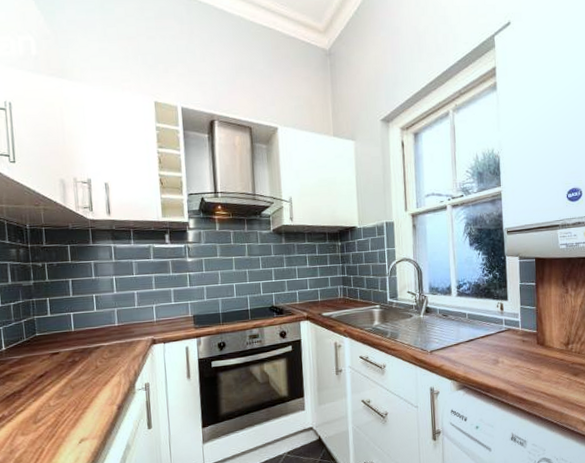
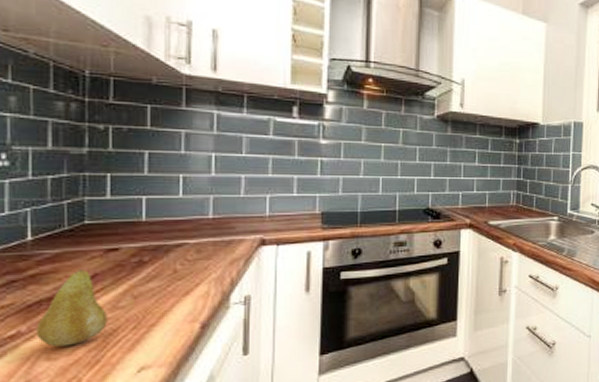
fruit: none [13,369,57,426] -> present [36,269,107,347]

